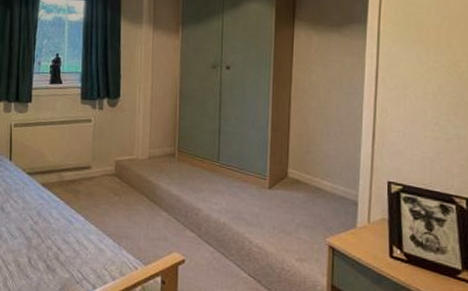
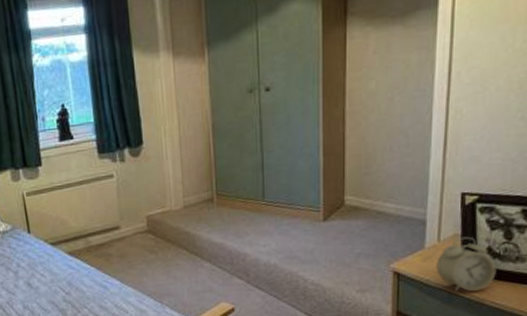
alarm clock: none [367,222,420,276] -> present [436,236,497,292]

